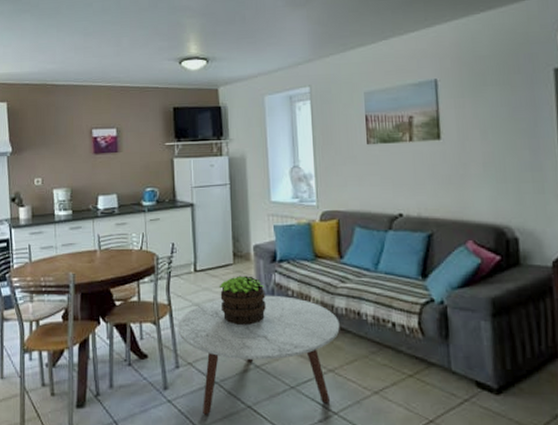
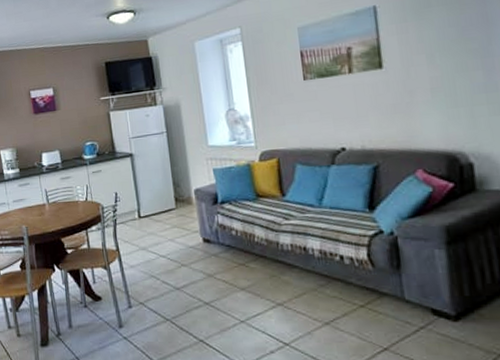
coffee table: present [178,295,340,415] -> none [127,235,287,349]
potted plant: present [219,276,266,325] -> none [163,218,211,265]

